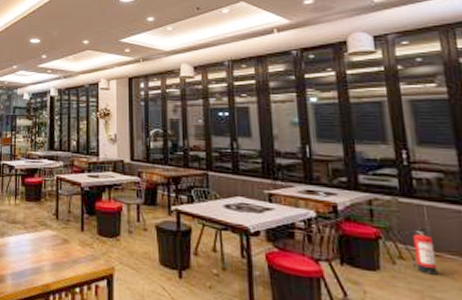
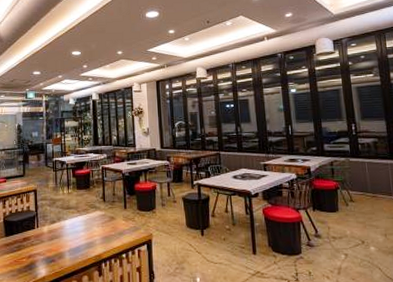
fire extinguisher: present [401,226,438,275] -> none [351,177,374,210]

